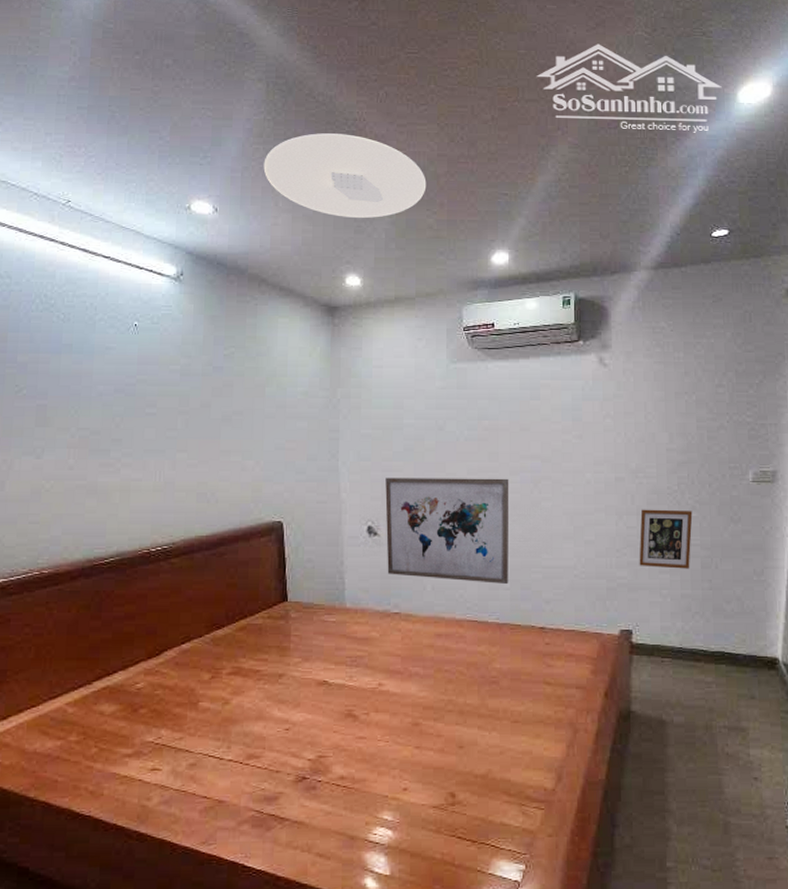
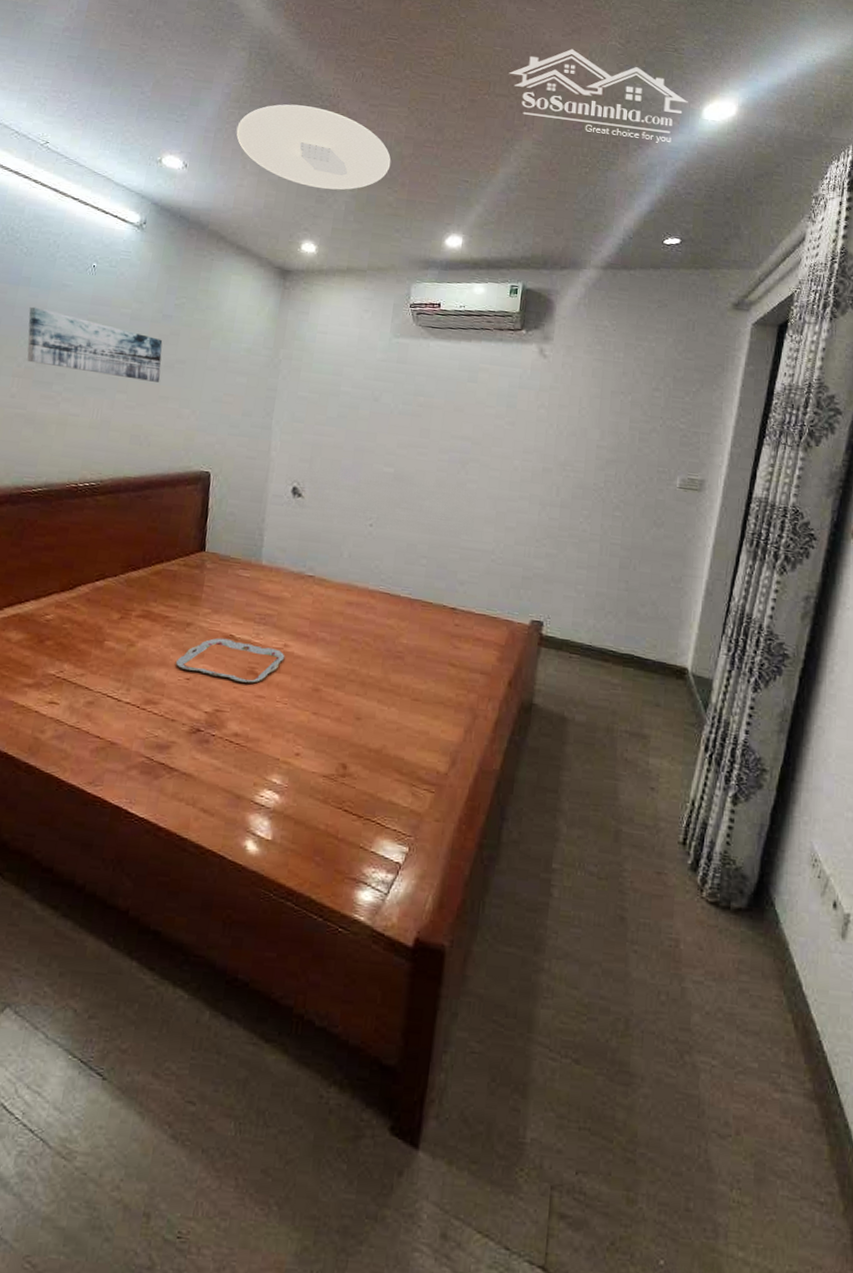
wall art: none [75,374,219,437] -> present [27,306,163,383]
serving tray: none [273,685,381,726] -> present [176,637,285,683]
wall art: present [385,477,509,585] -> none [306,441,438,561]
picture frame: present [639,509,693,569] -> none [557,502,616,567]

